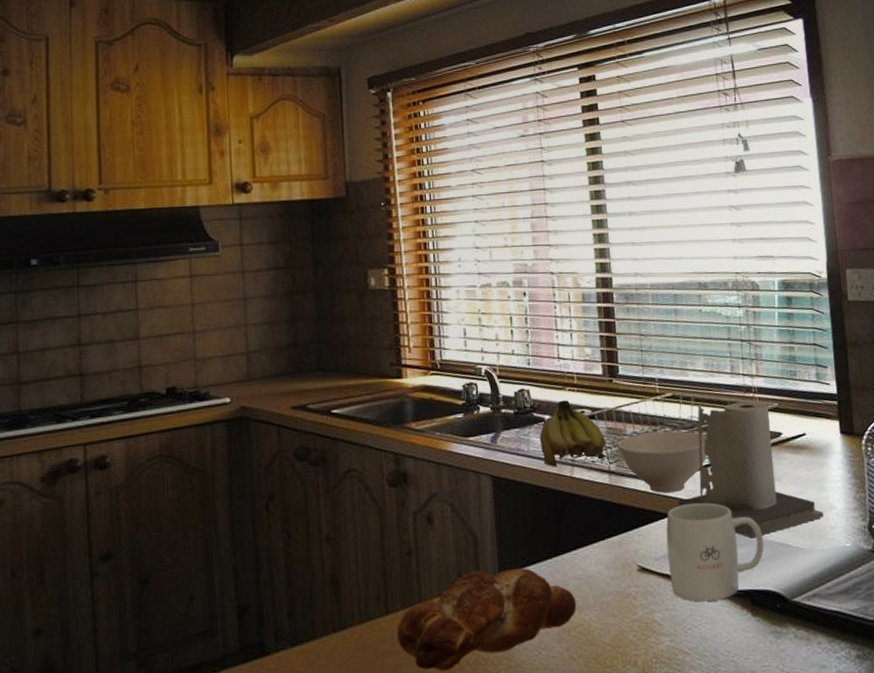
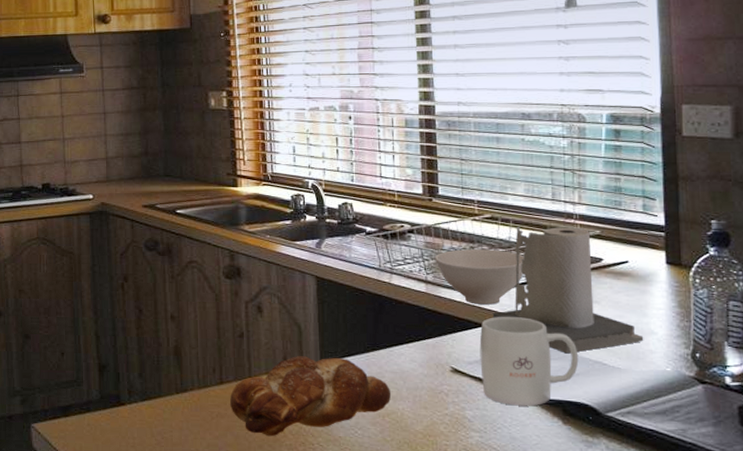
fruit: present [539,400,606,467] -> none [361,215,424,273]

